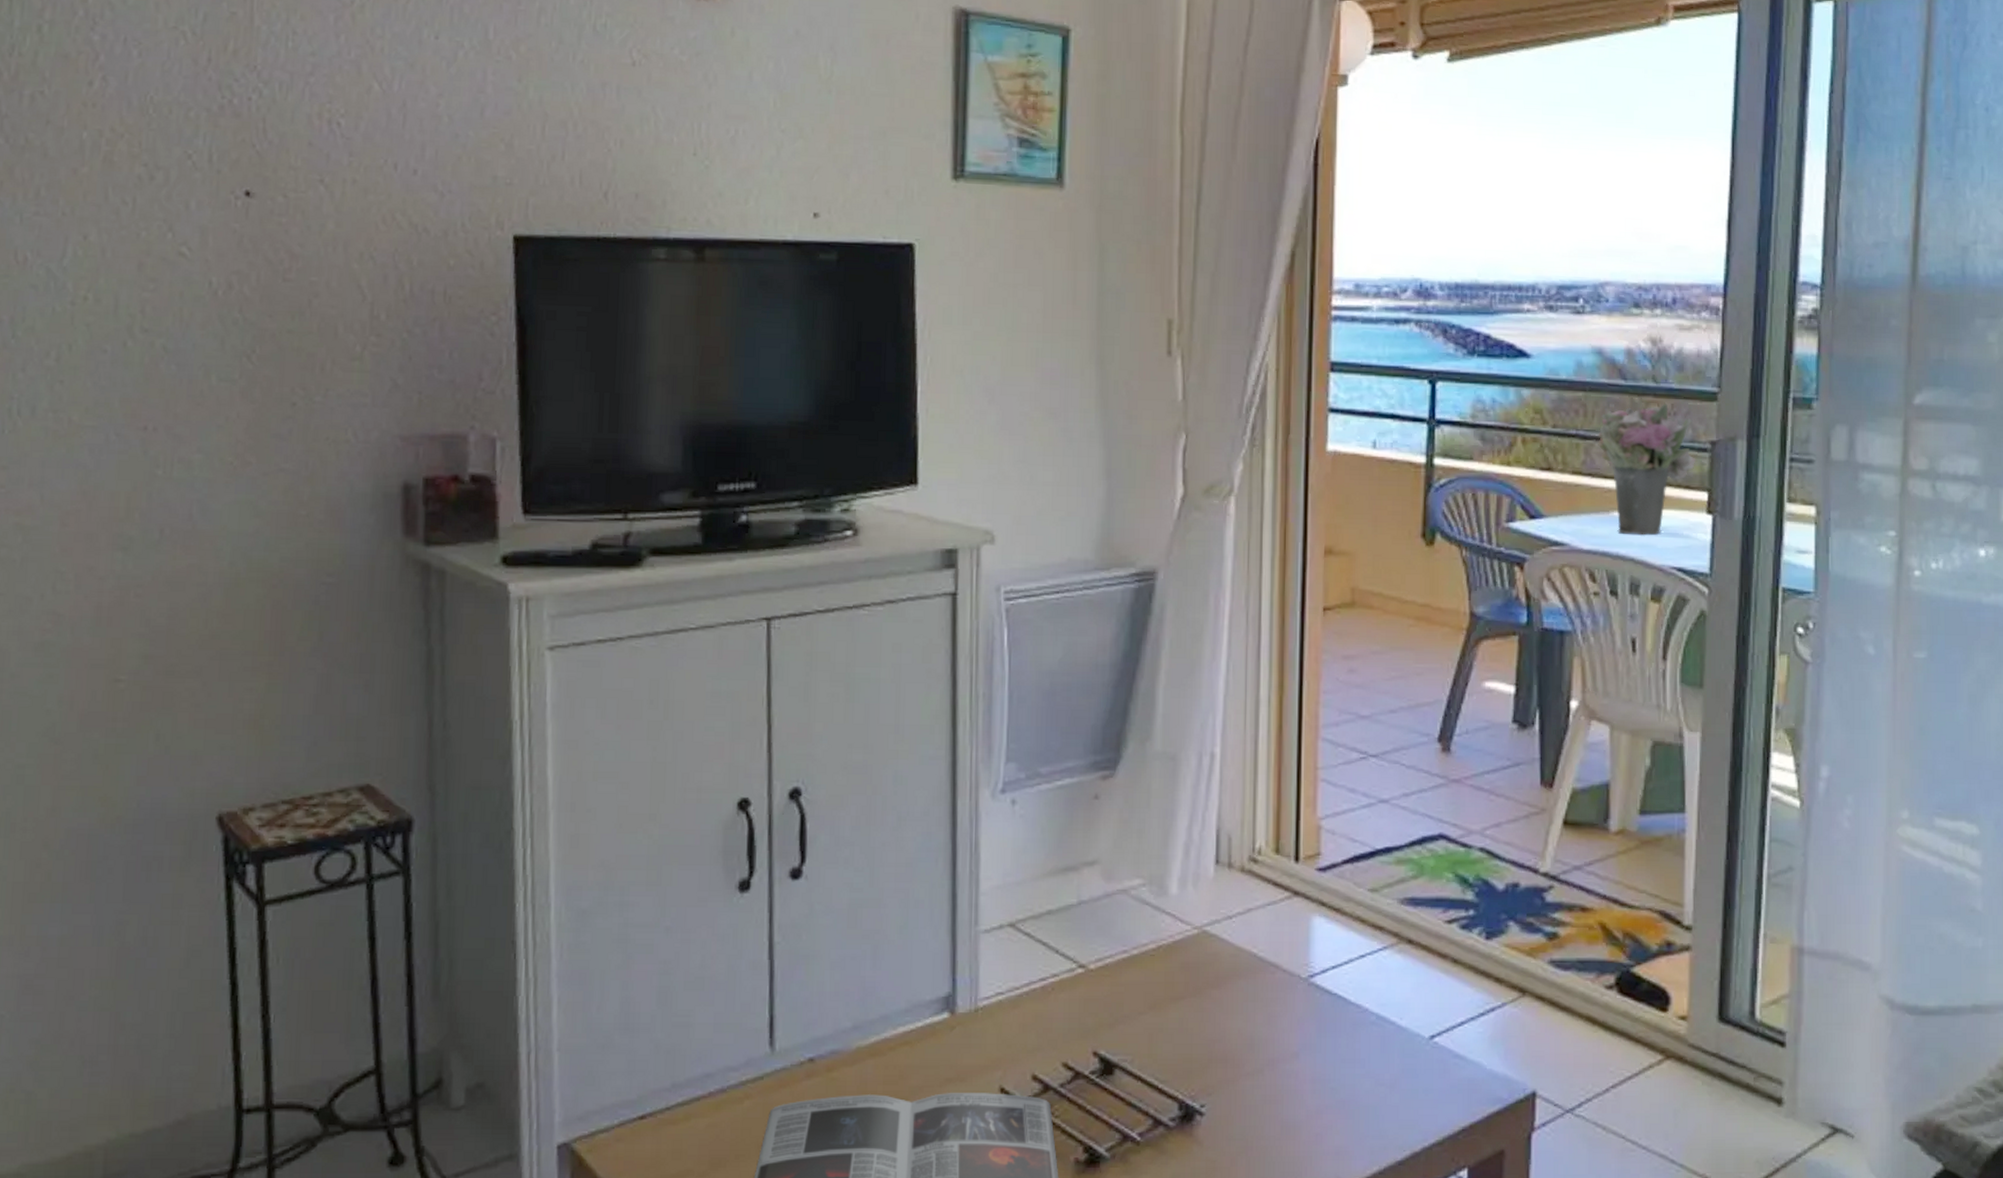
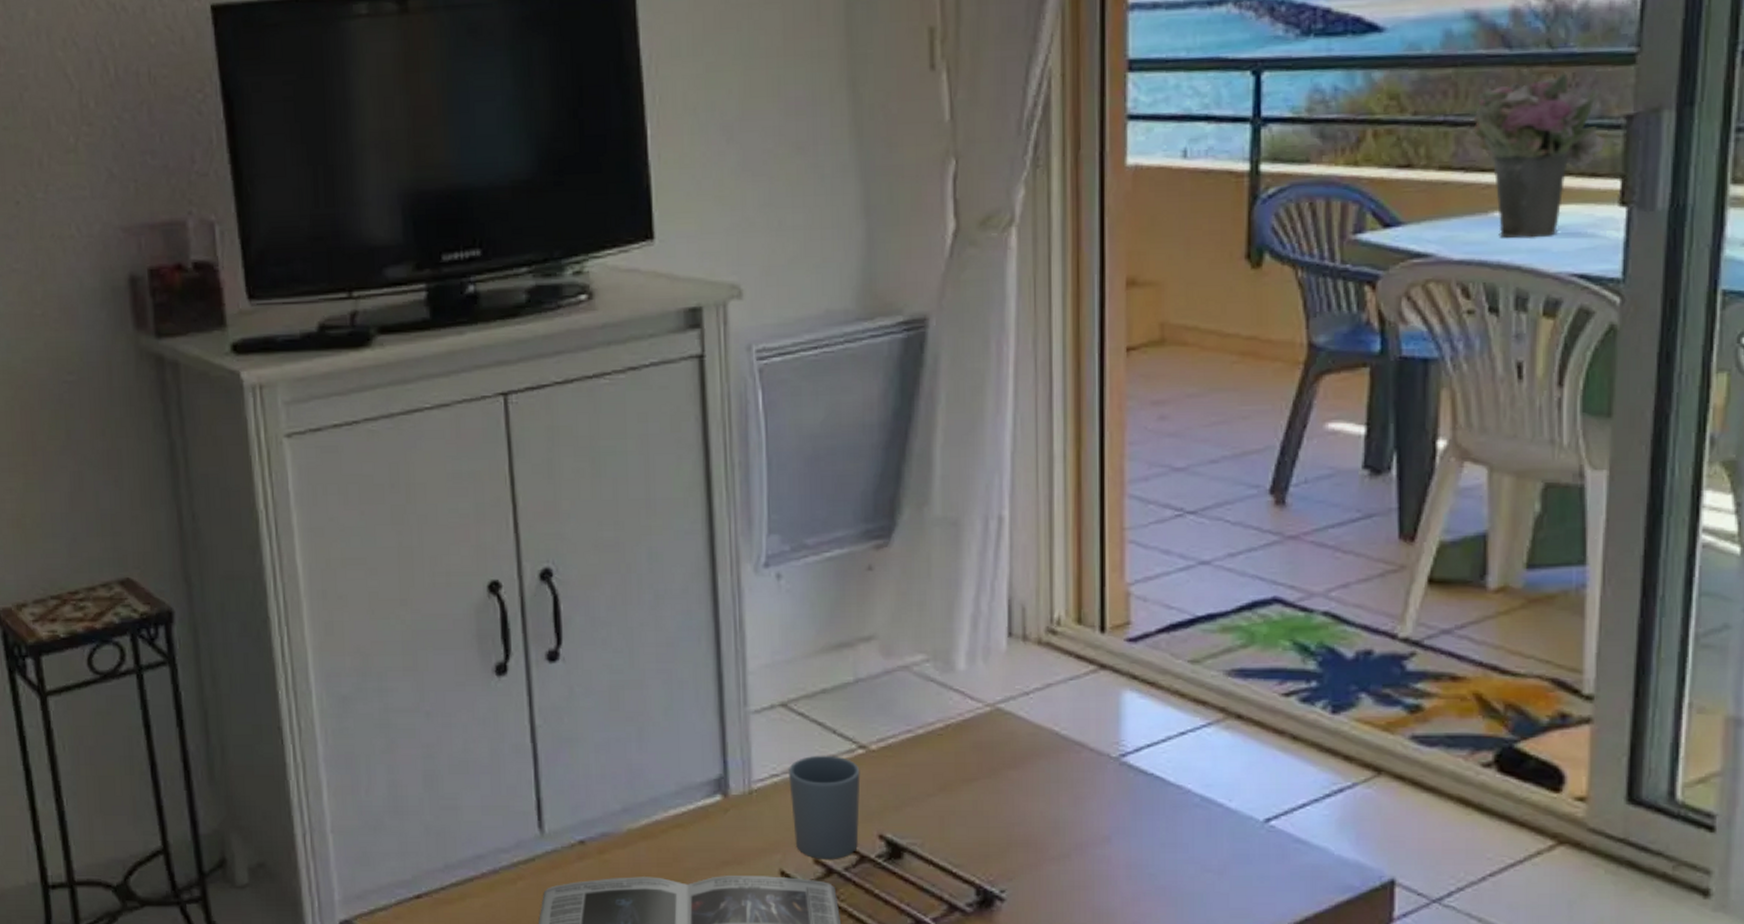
mug: none [1013,974,1079,1076] -> present [789,755,861,859]

